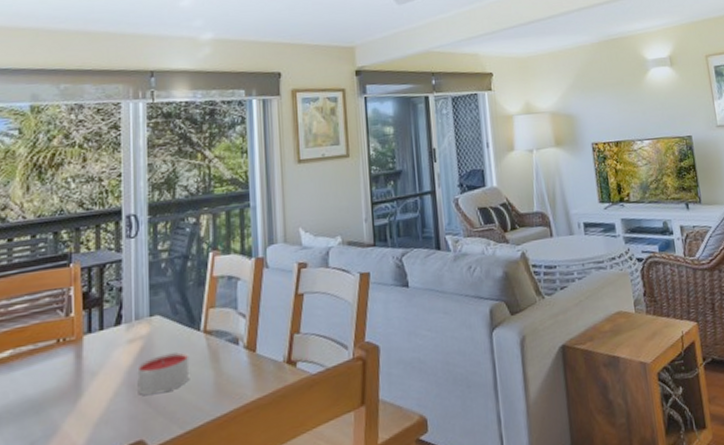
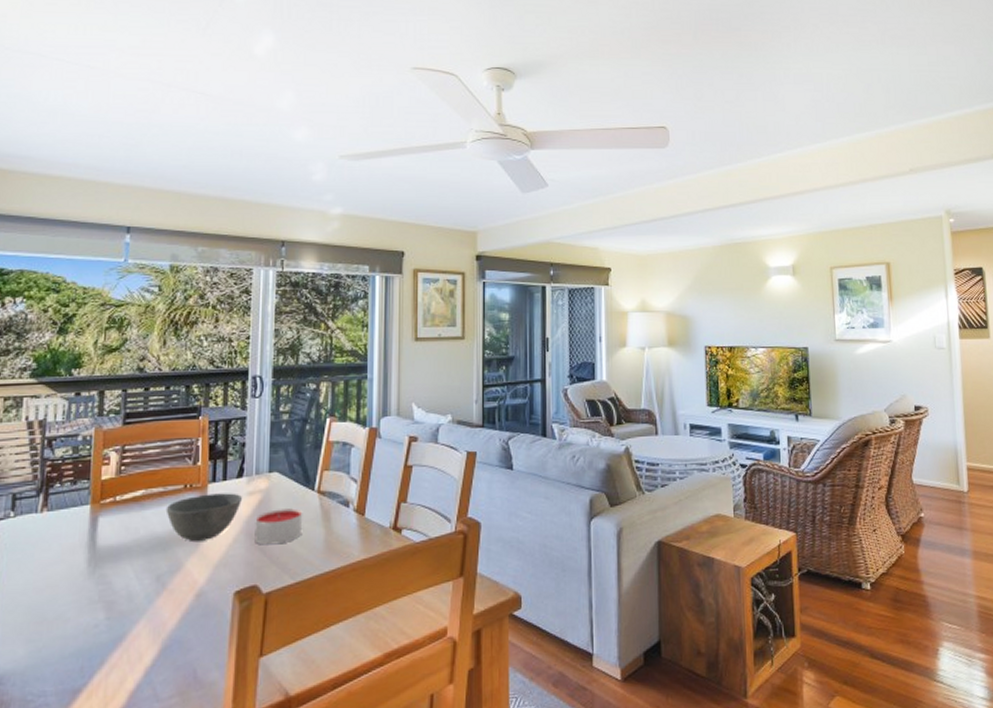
bowl: none [37,342,121,401] -> present [165,493,242,541]

